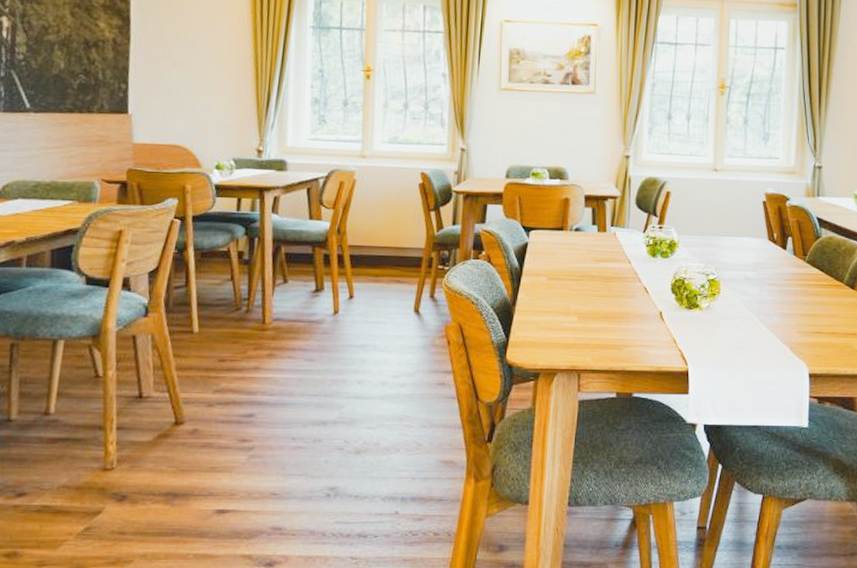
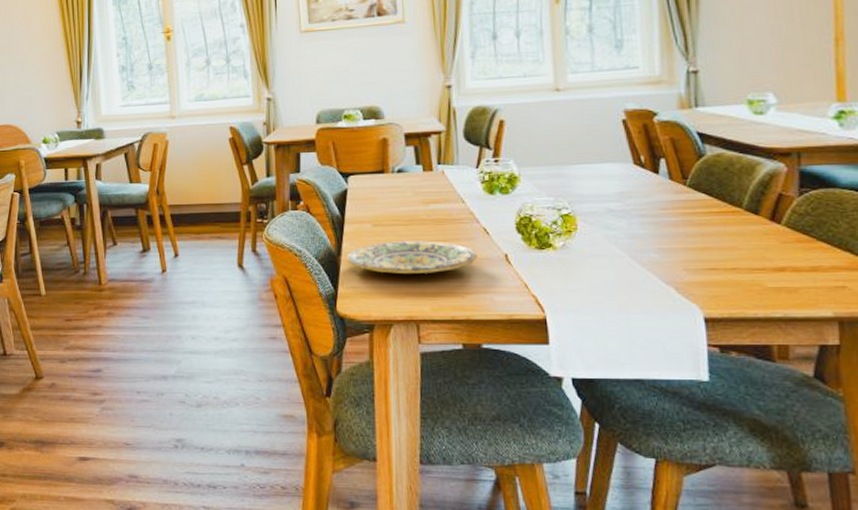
plate: none [521,294,637,327] -> present [348,240,478,275]

